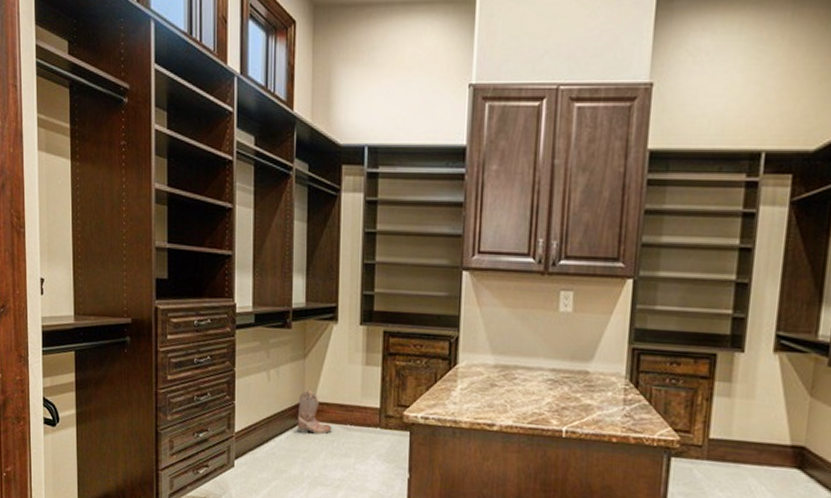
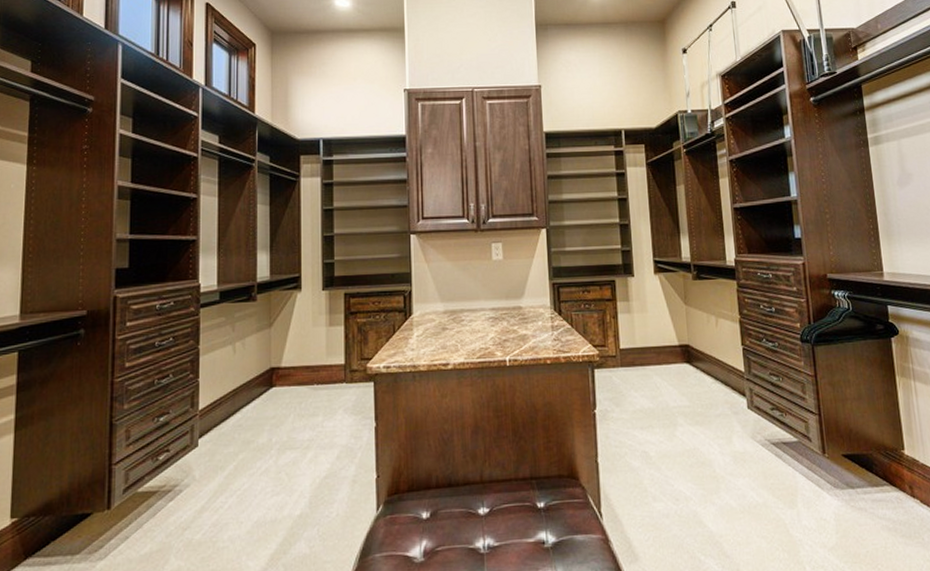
boots: present [297,390,332,435] -> none [264,357,299,401]

